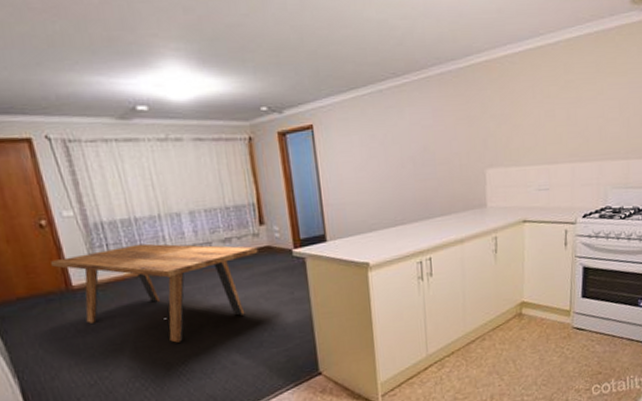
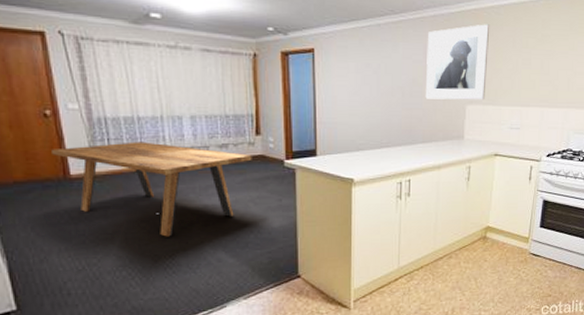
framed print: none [435,76,506,167] -> present [425,24,490,100]

